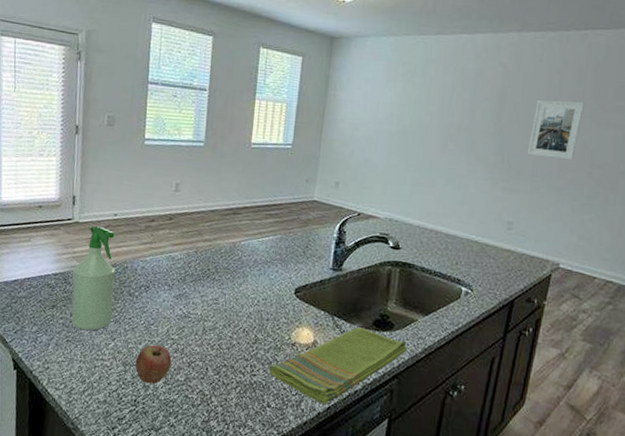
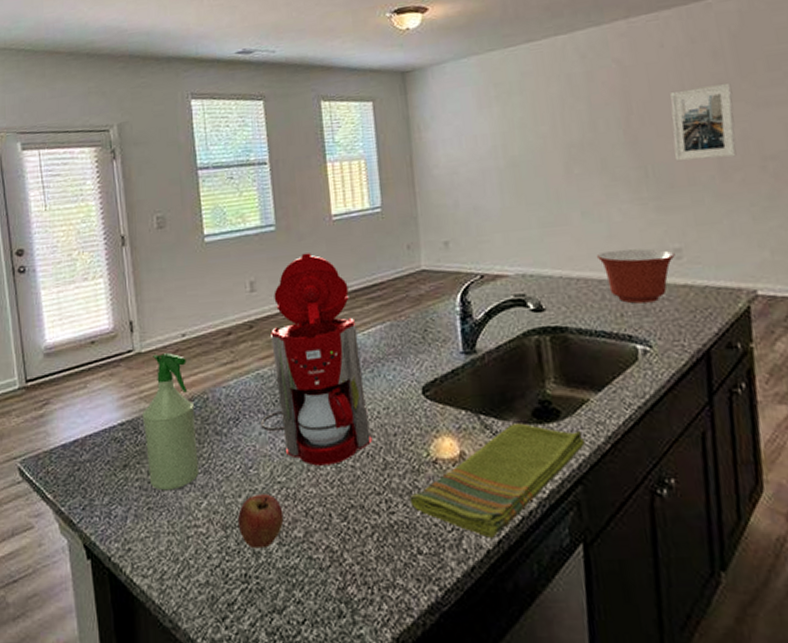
coffee maker: none [165,169,254,334] -> present [259,253,373,466]
mixing bowl: none [450,213,508,258] -> present [597,248,675,304]

